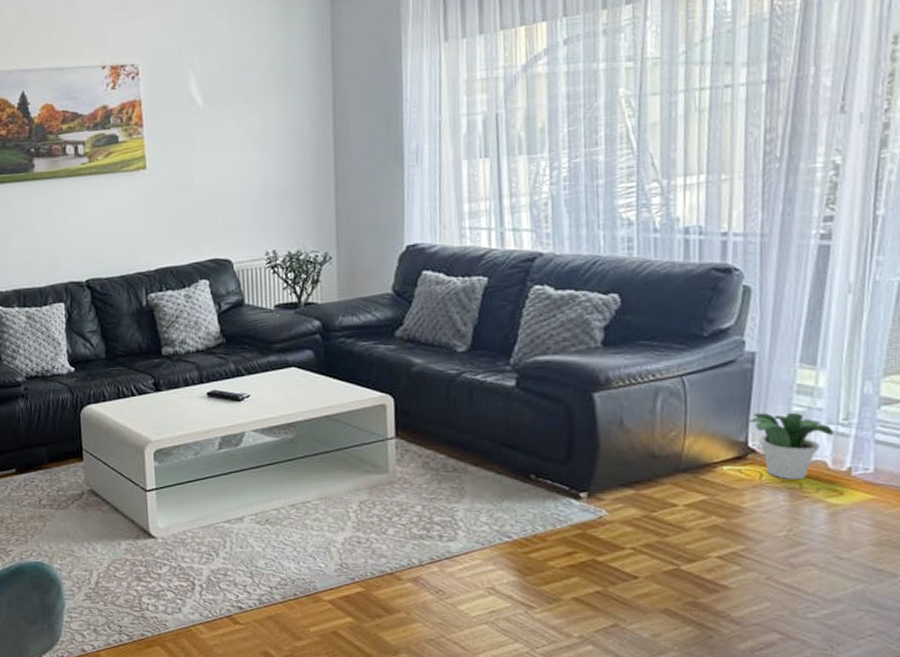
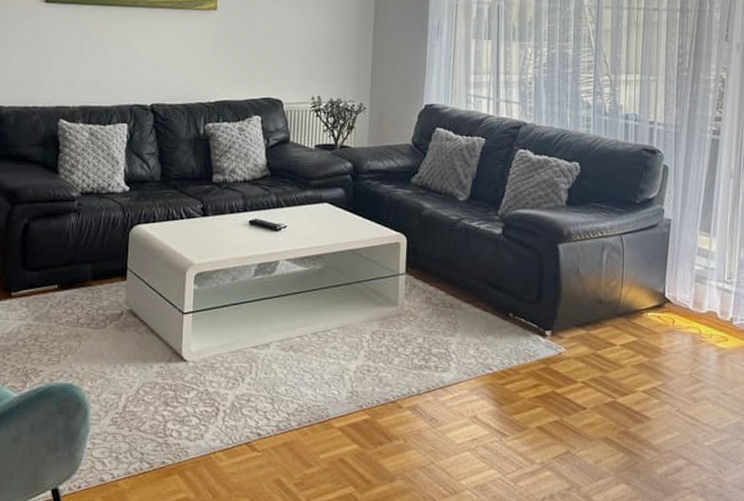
potted plant: present [749,412,834,480] -> none [666,269,722,327]

